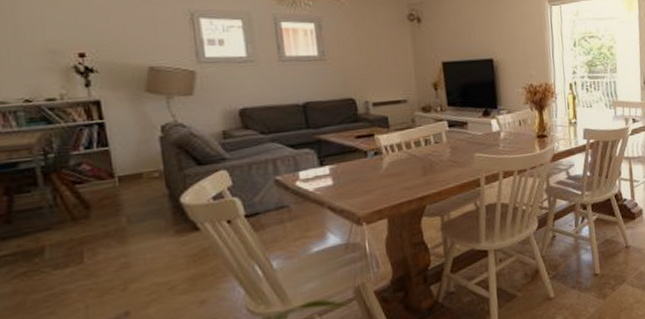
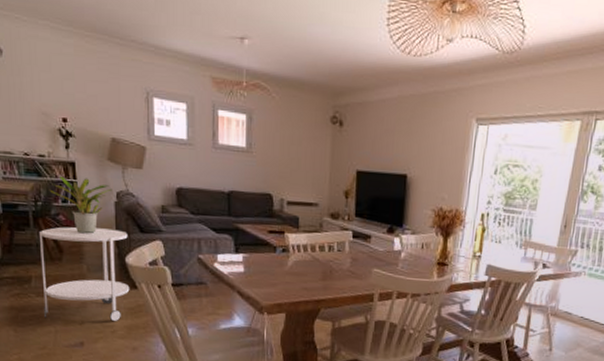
side table: none [52,167,190,294] -> present [38,227,130,322]
potted plant: none [64,115,155,181] -> present [49,176,112,234]

